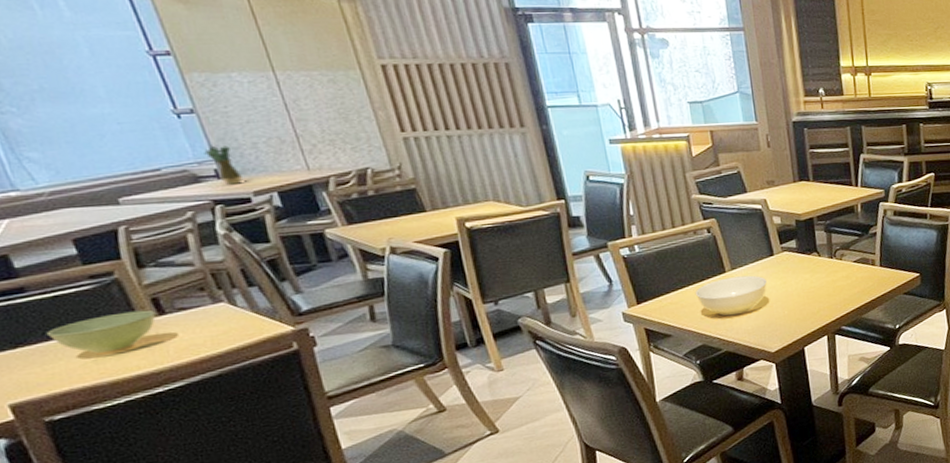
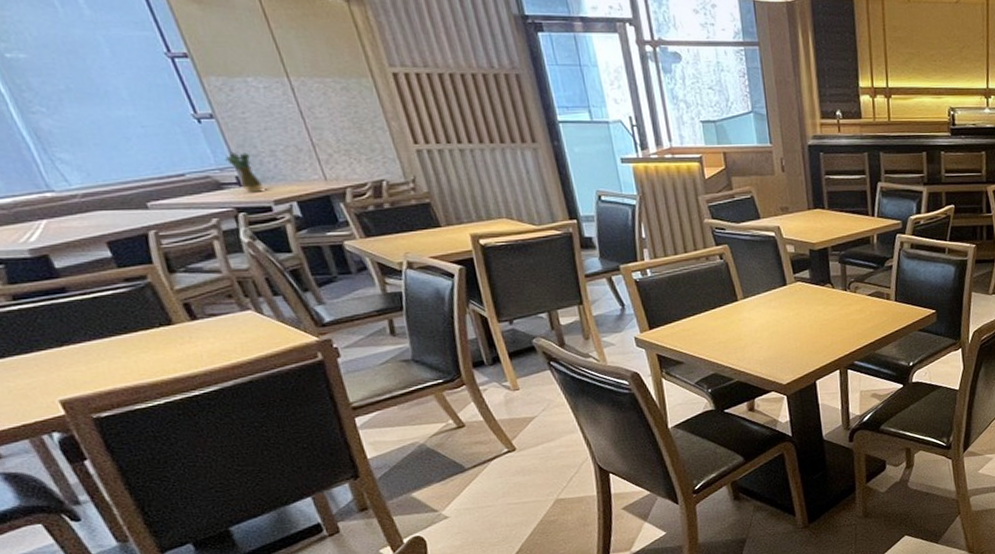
bowl: present [46,310,156,356] -> none [88,314,188,358]
bowl: present [695,275,767,316] -> none [706,305,780,346]

